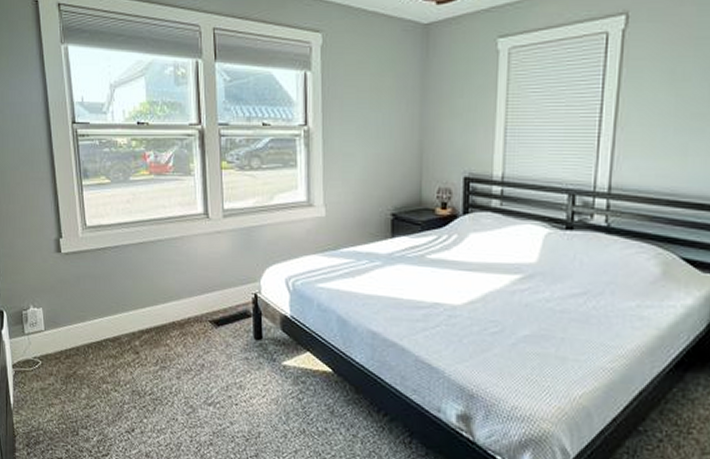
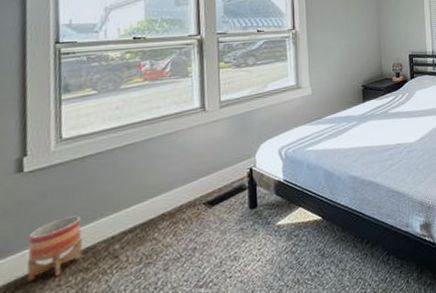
planter: none [70,303,111,356] -> present [26,215,83,282]

